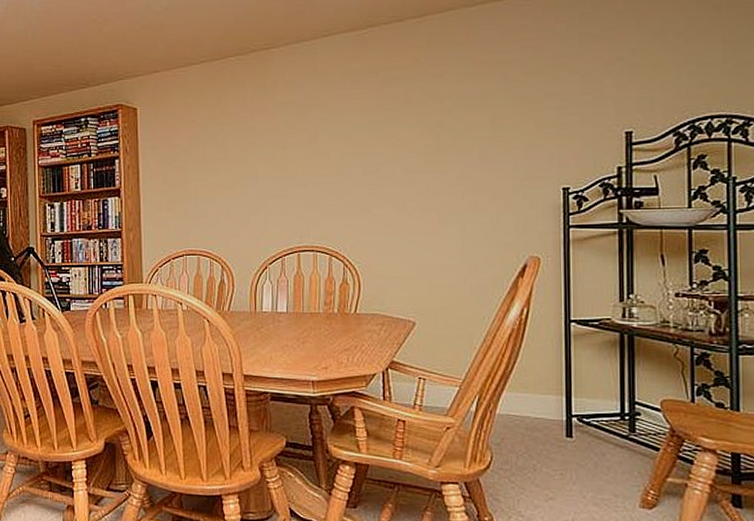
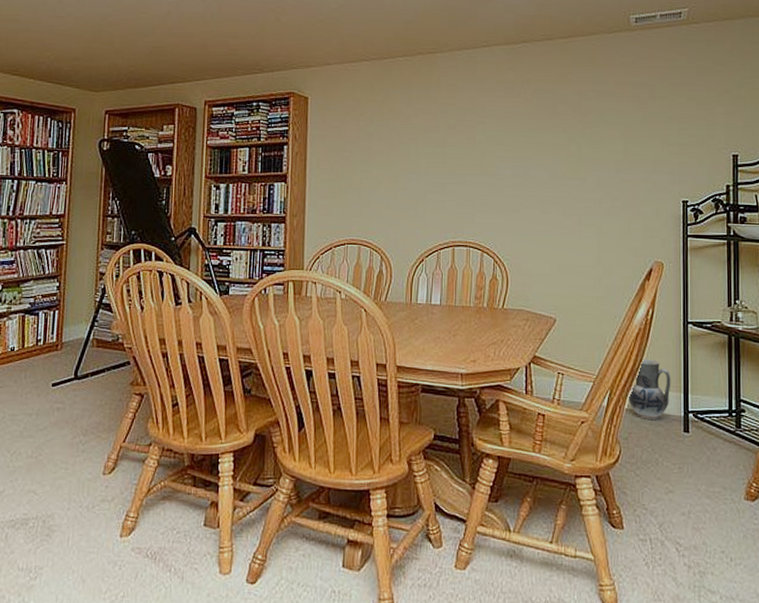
ceramic jug: none [498,361,551,424] -> present [626,359,671,420]

